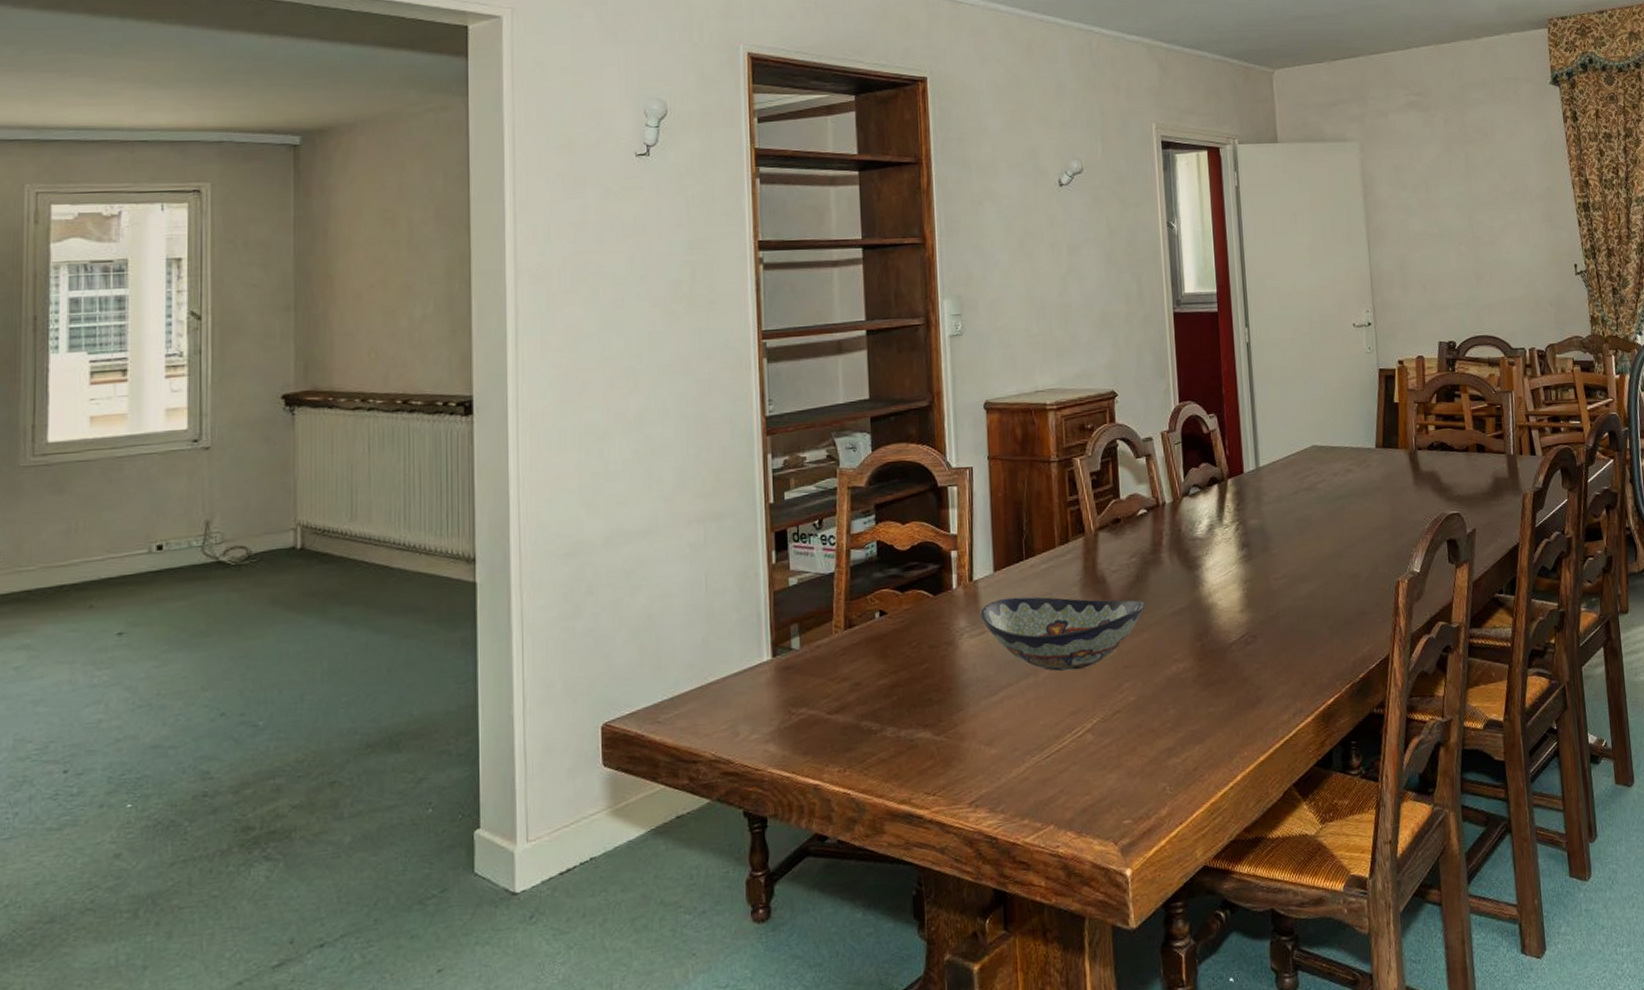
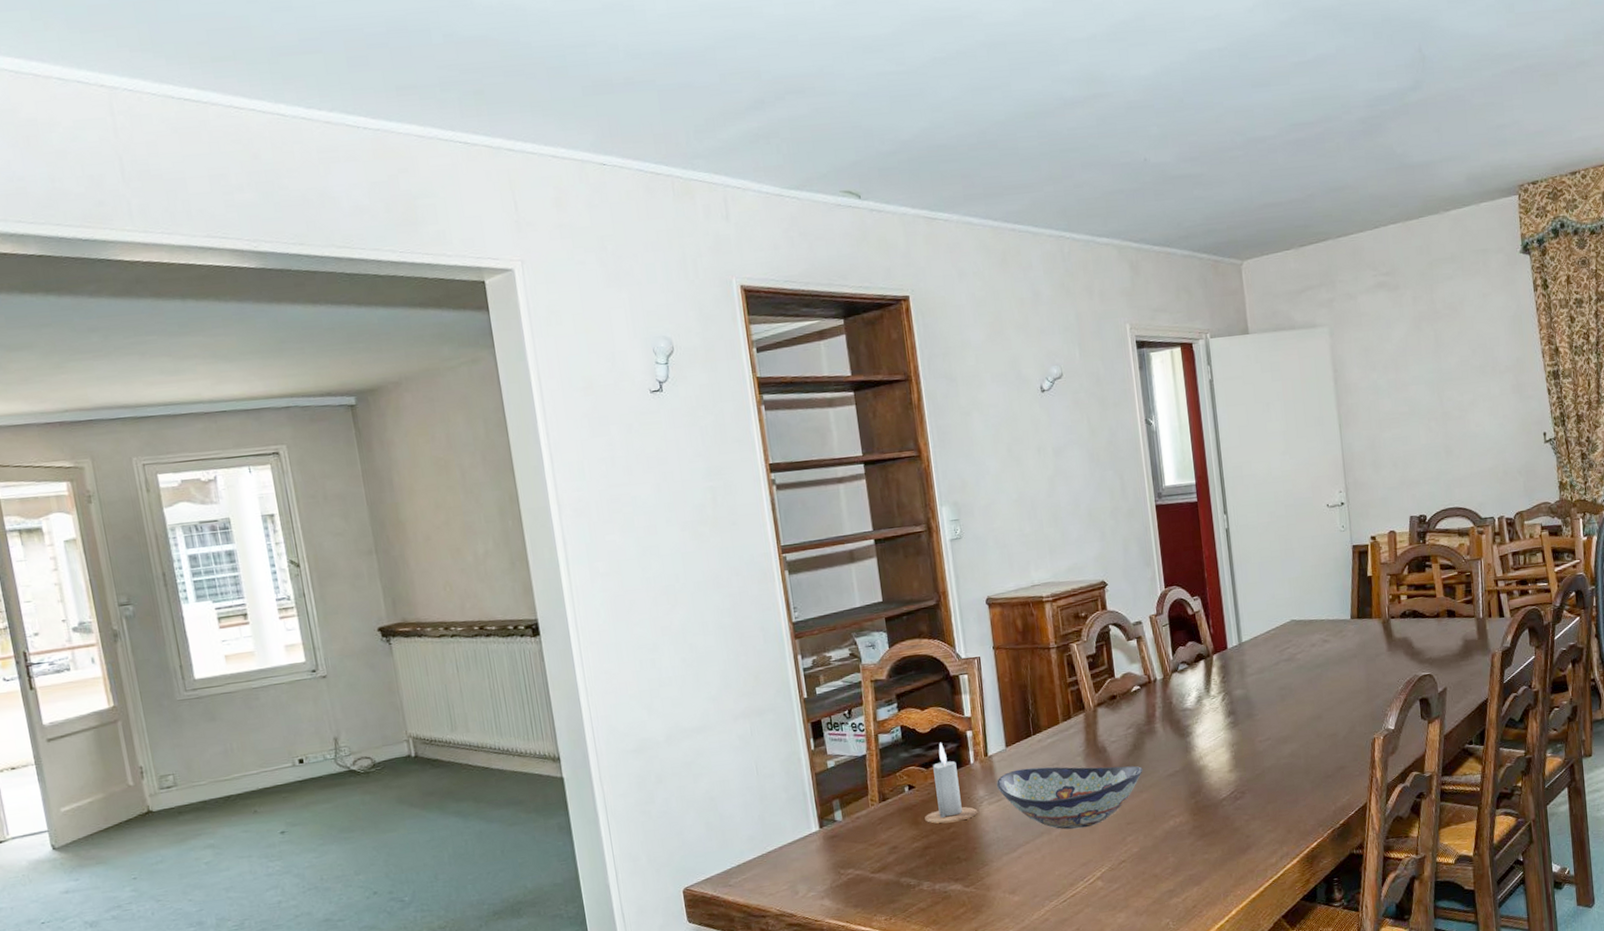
candle: none [895,562,956,658] -> present [925,742,977,824]

